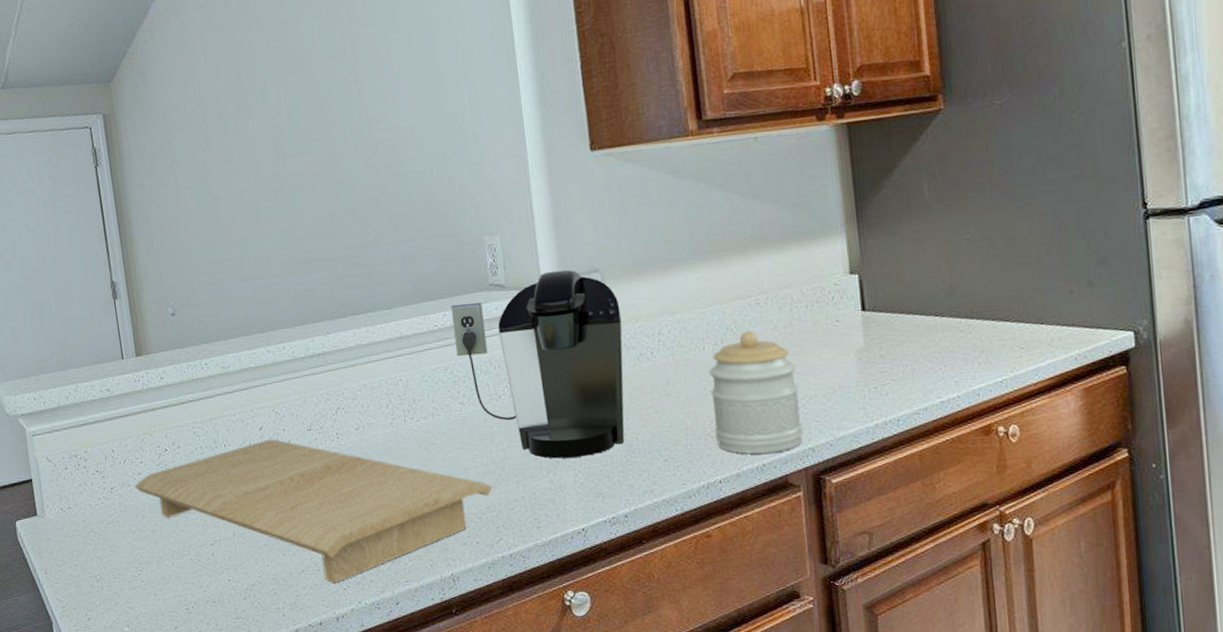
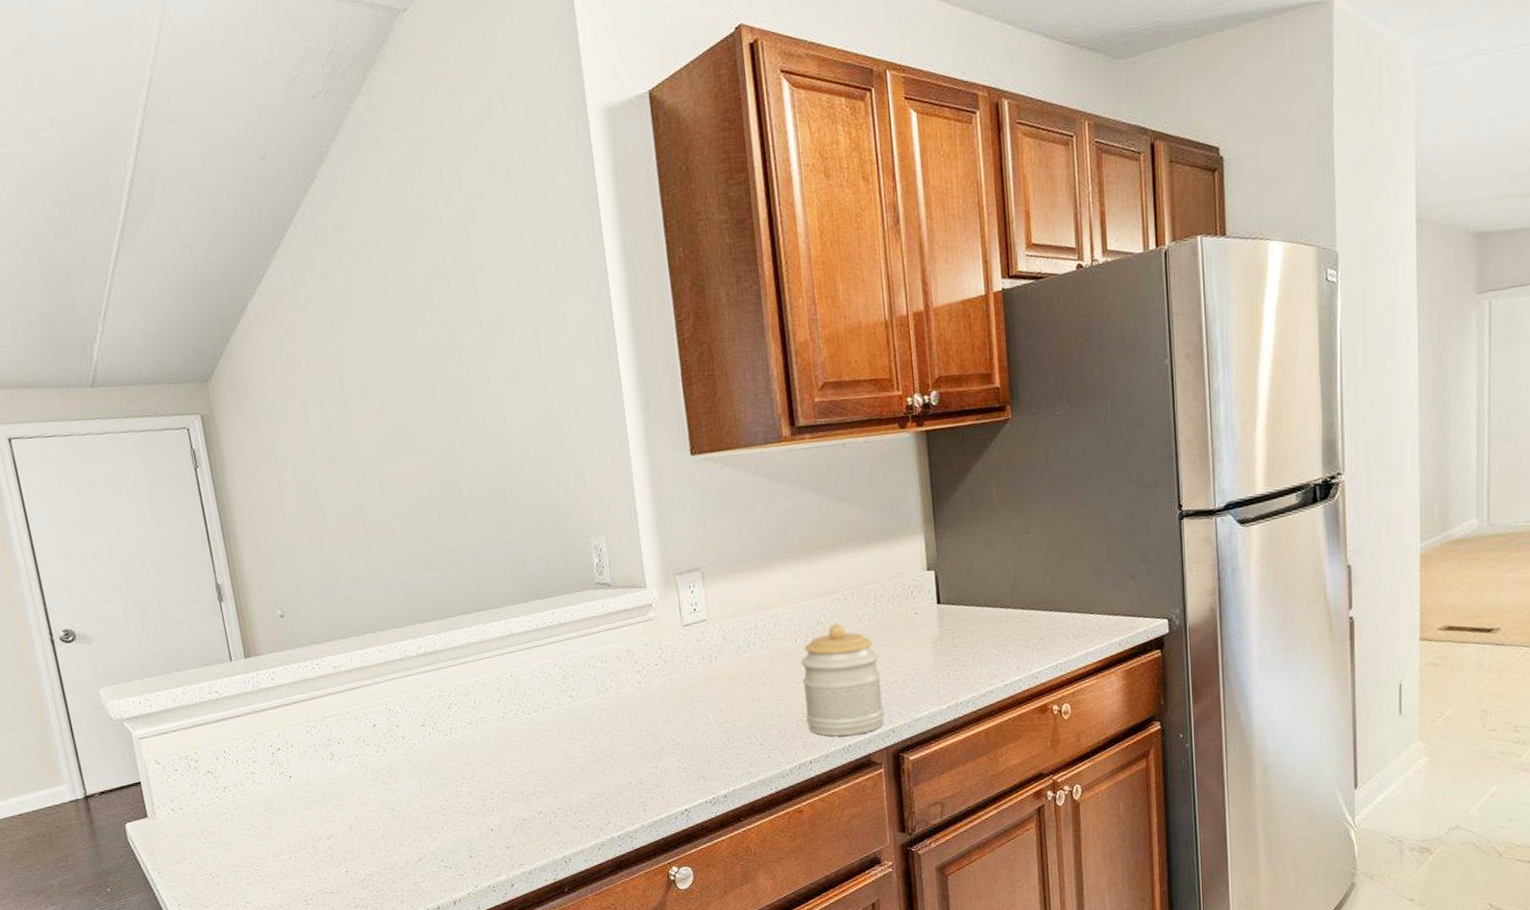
cutting board: present [134,439,493,584] -> none [247,735,602,870]
coffee maker: present [451,269,625,459] -> none [559,568,724,746]

